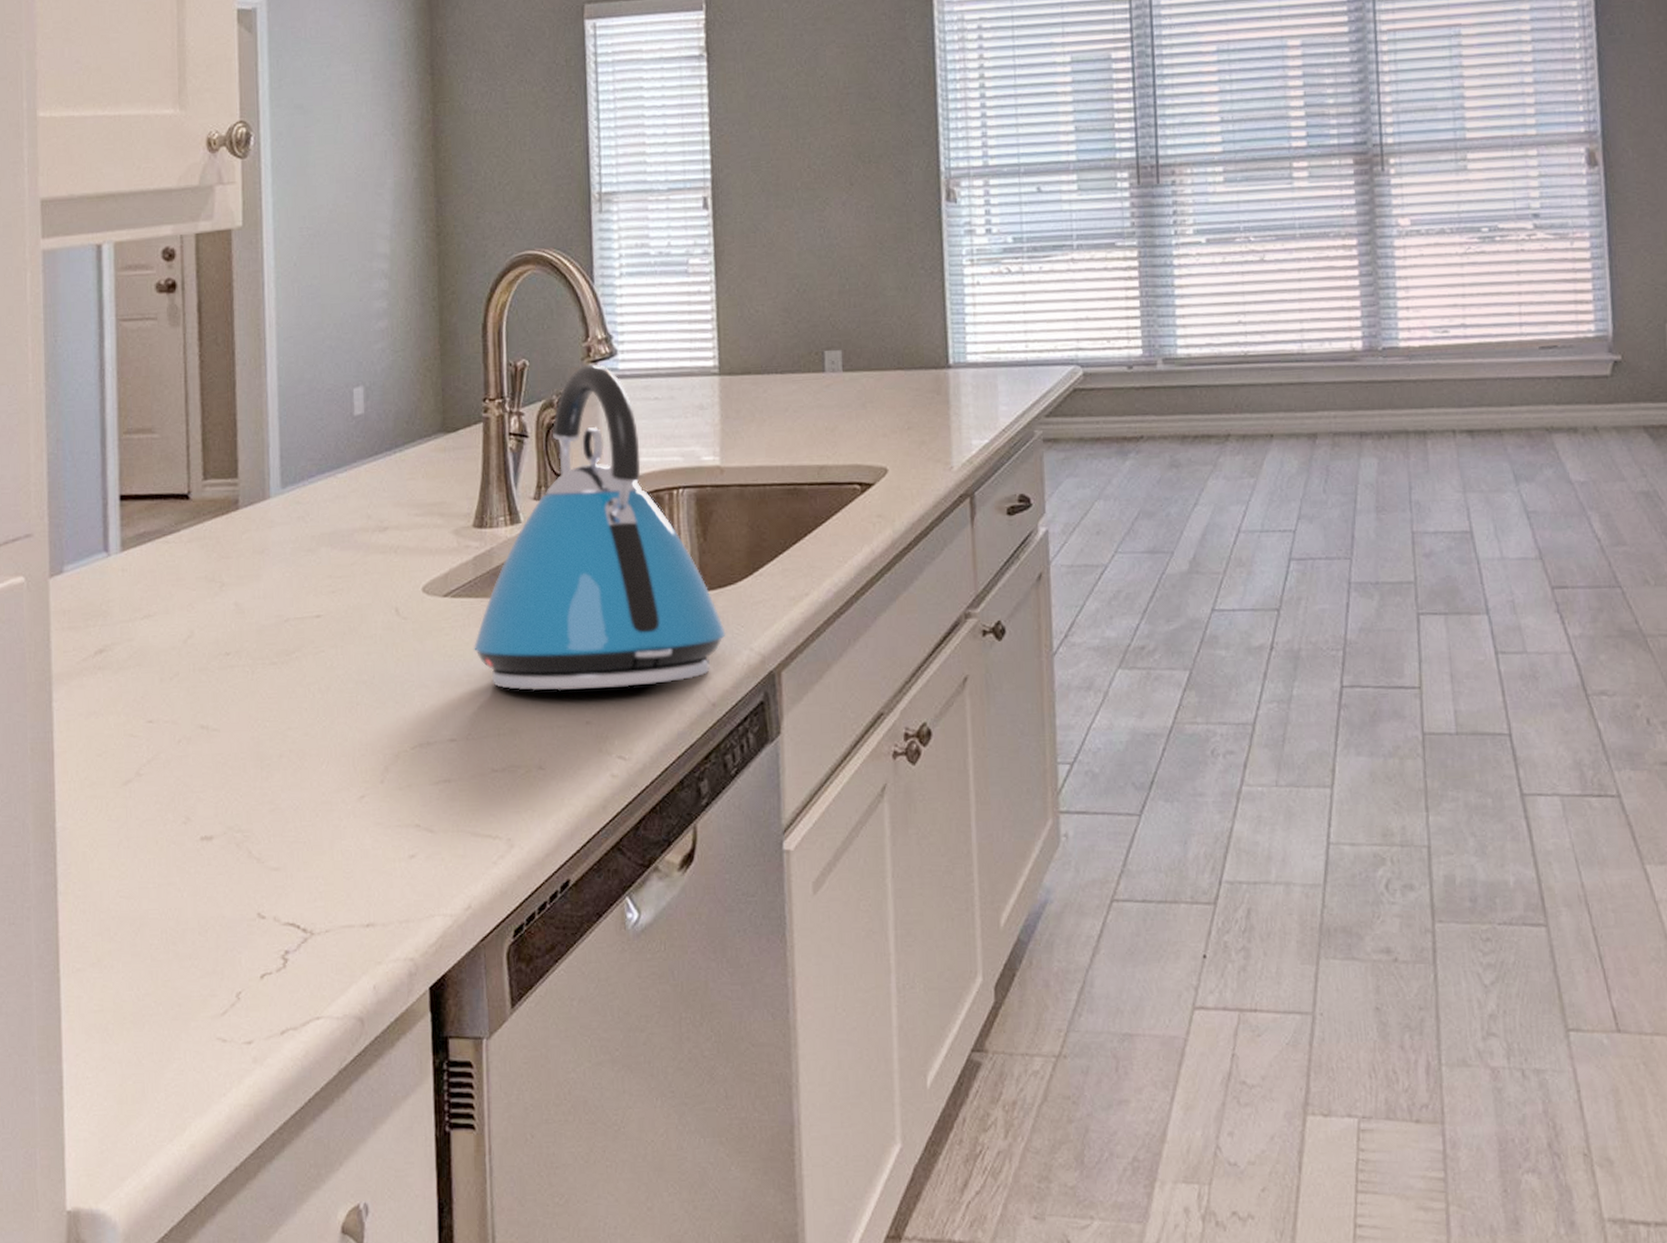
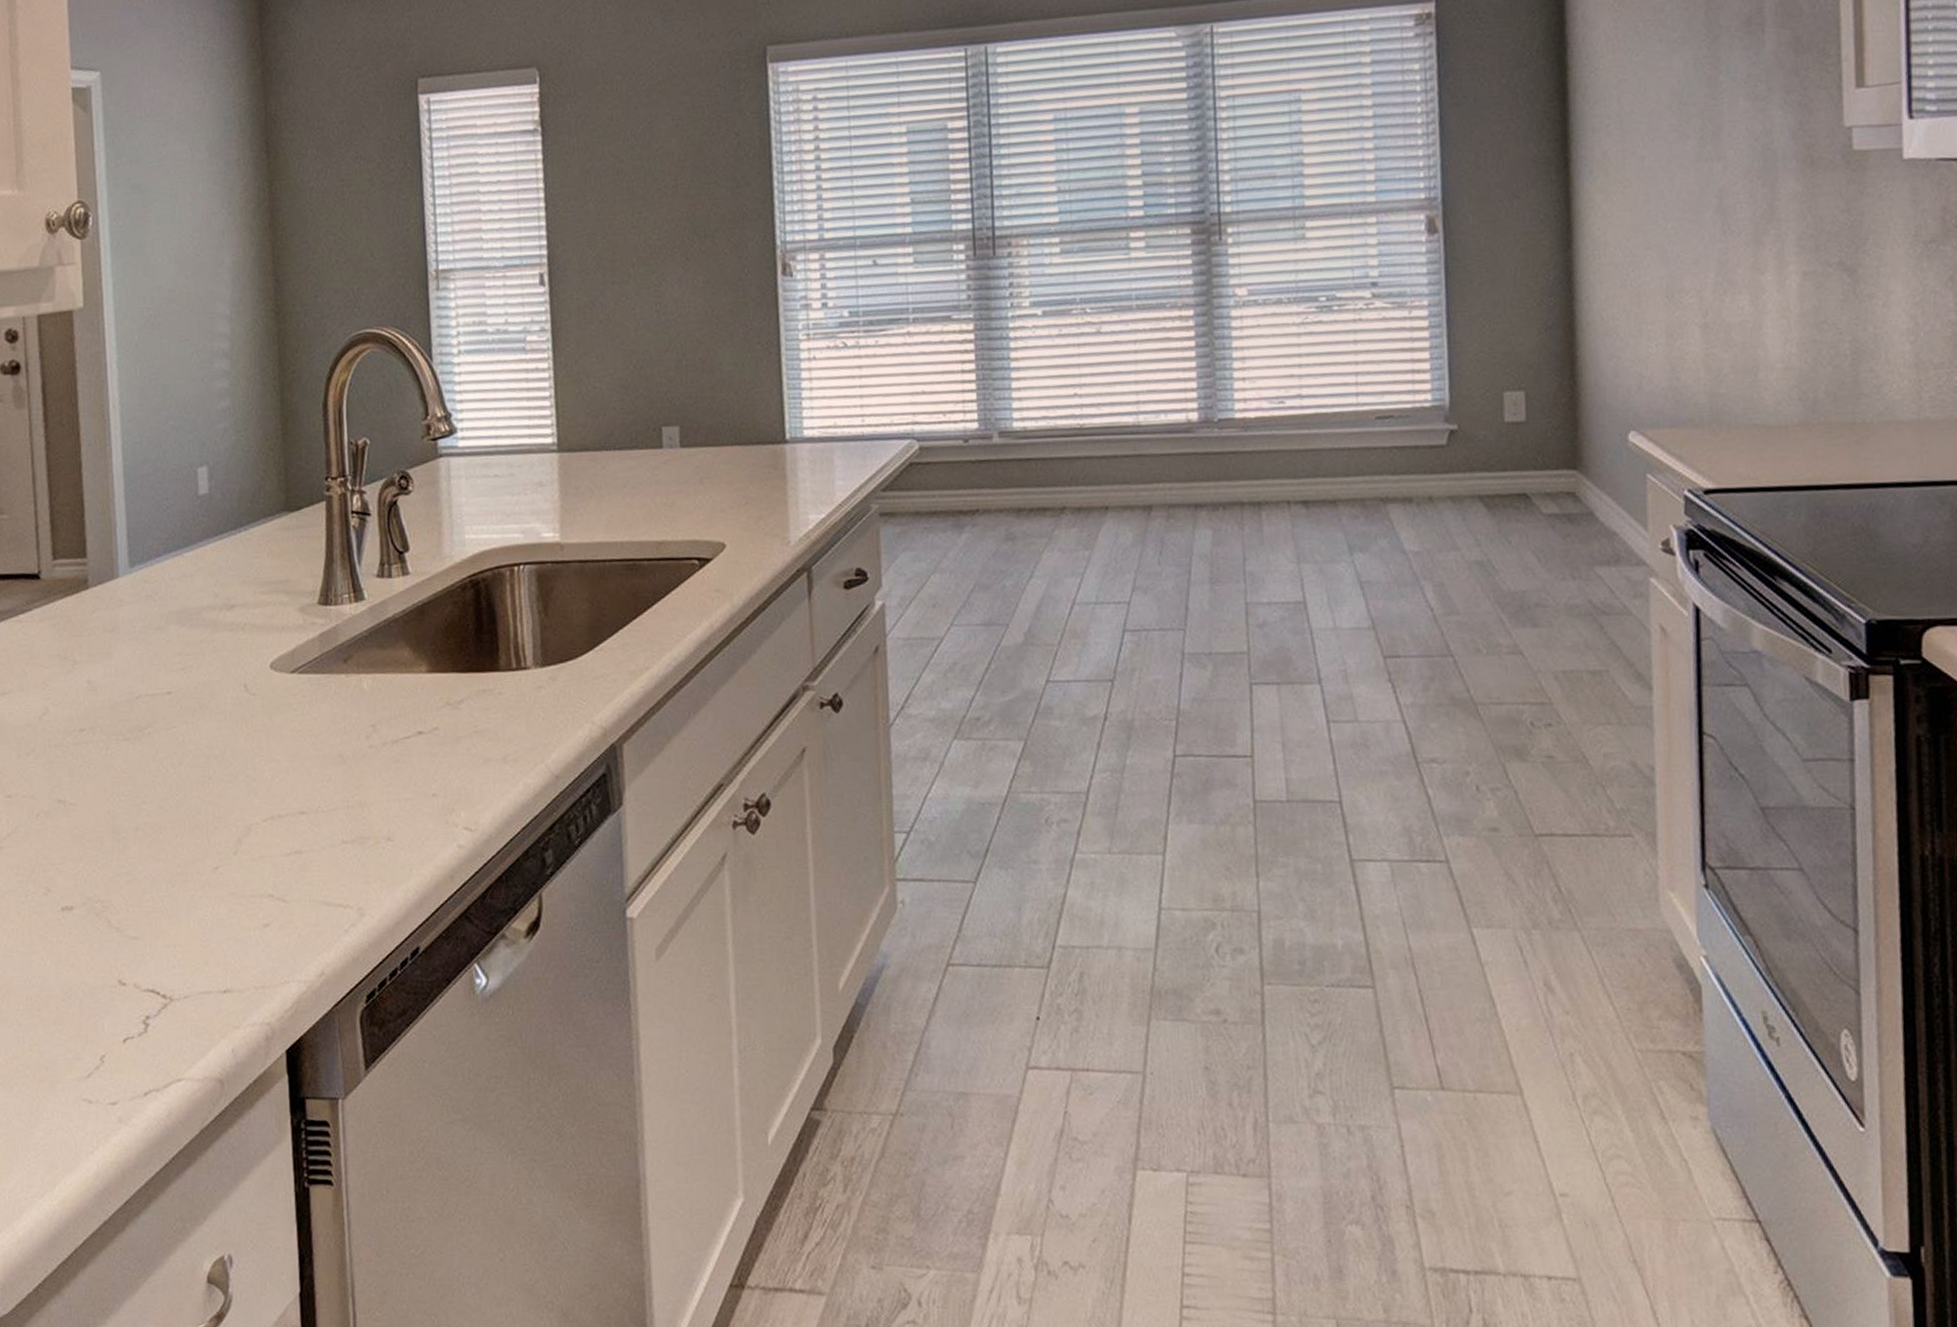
kettle: present [474,363,726,692] -> none [321,441,568,765]

